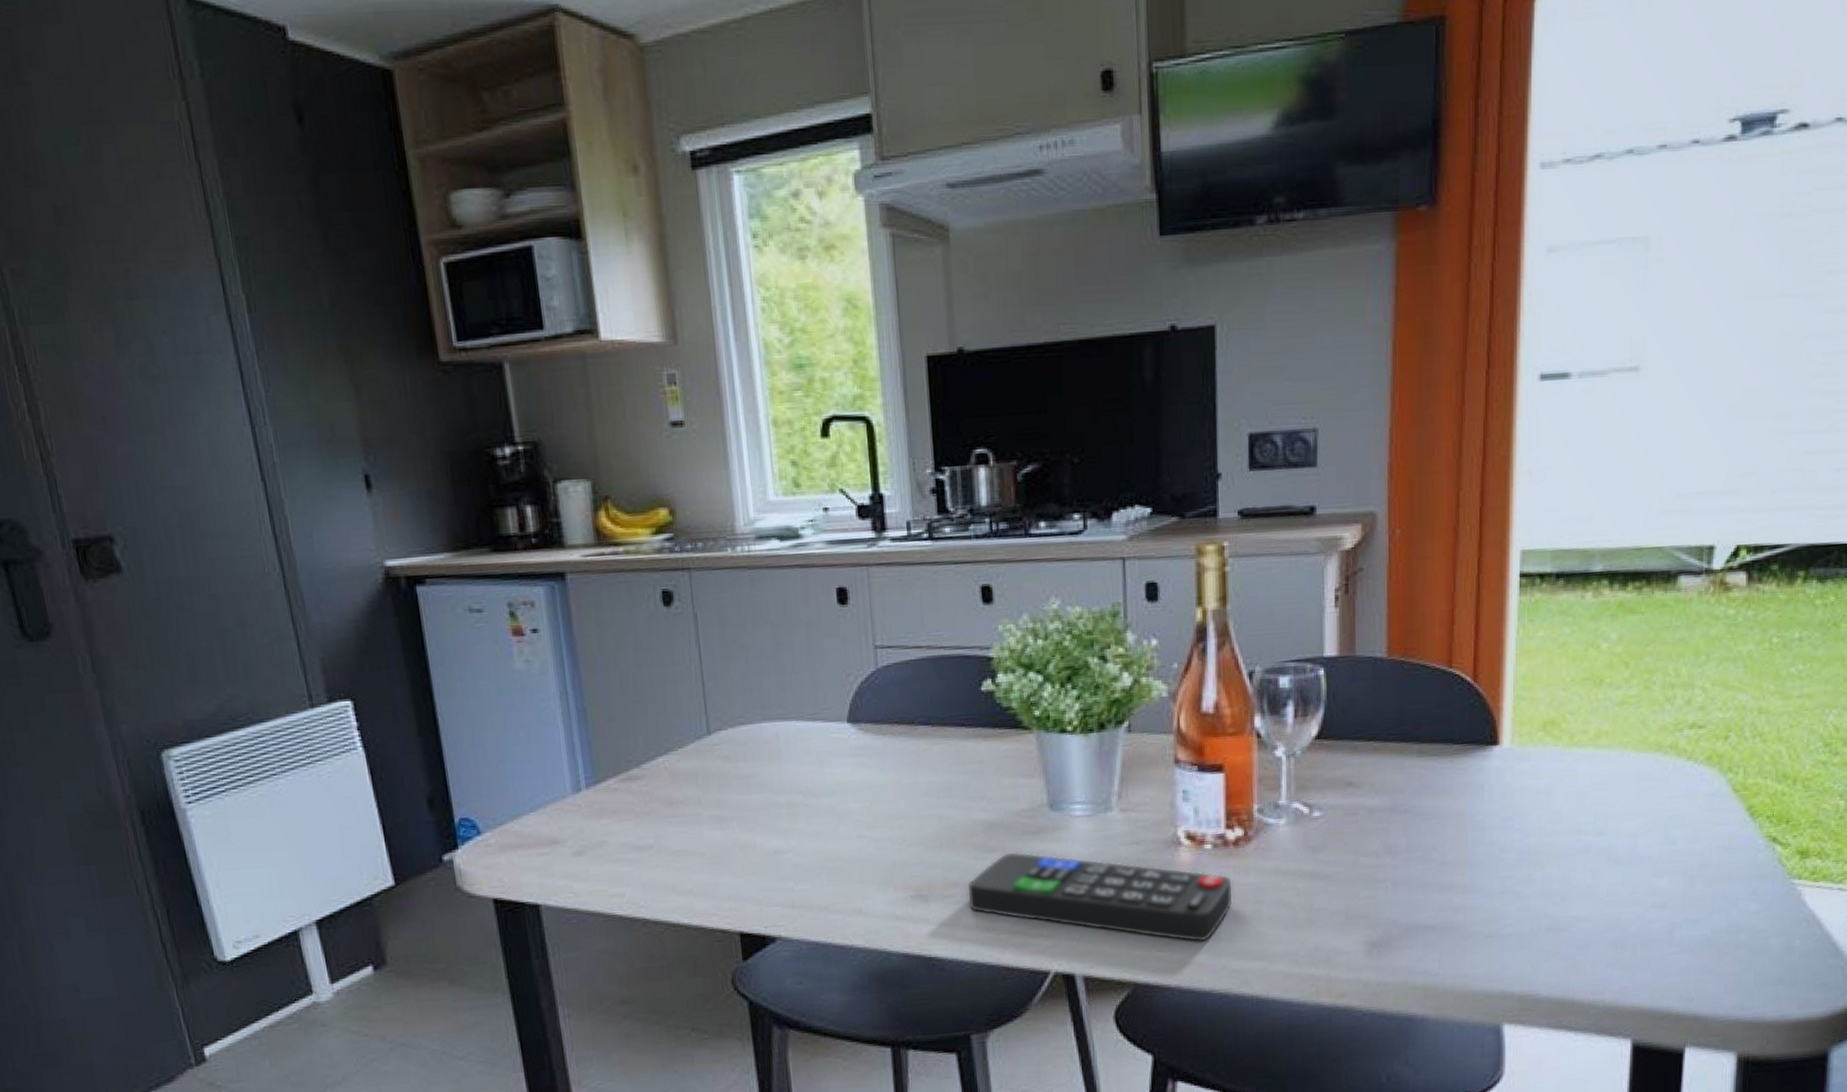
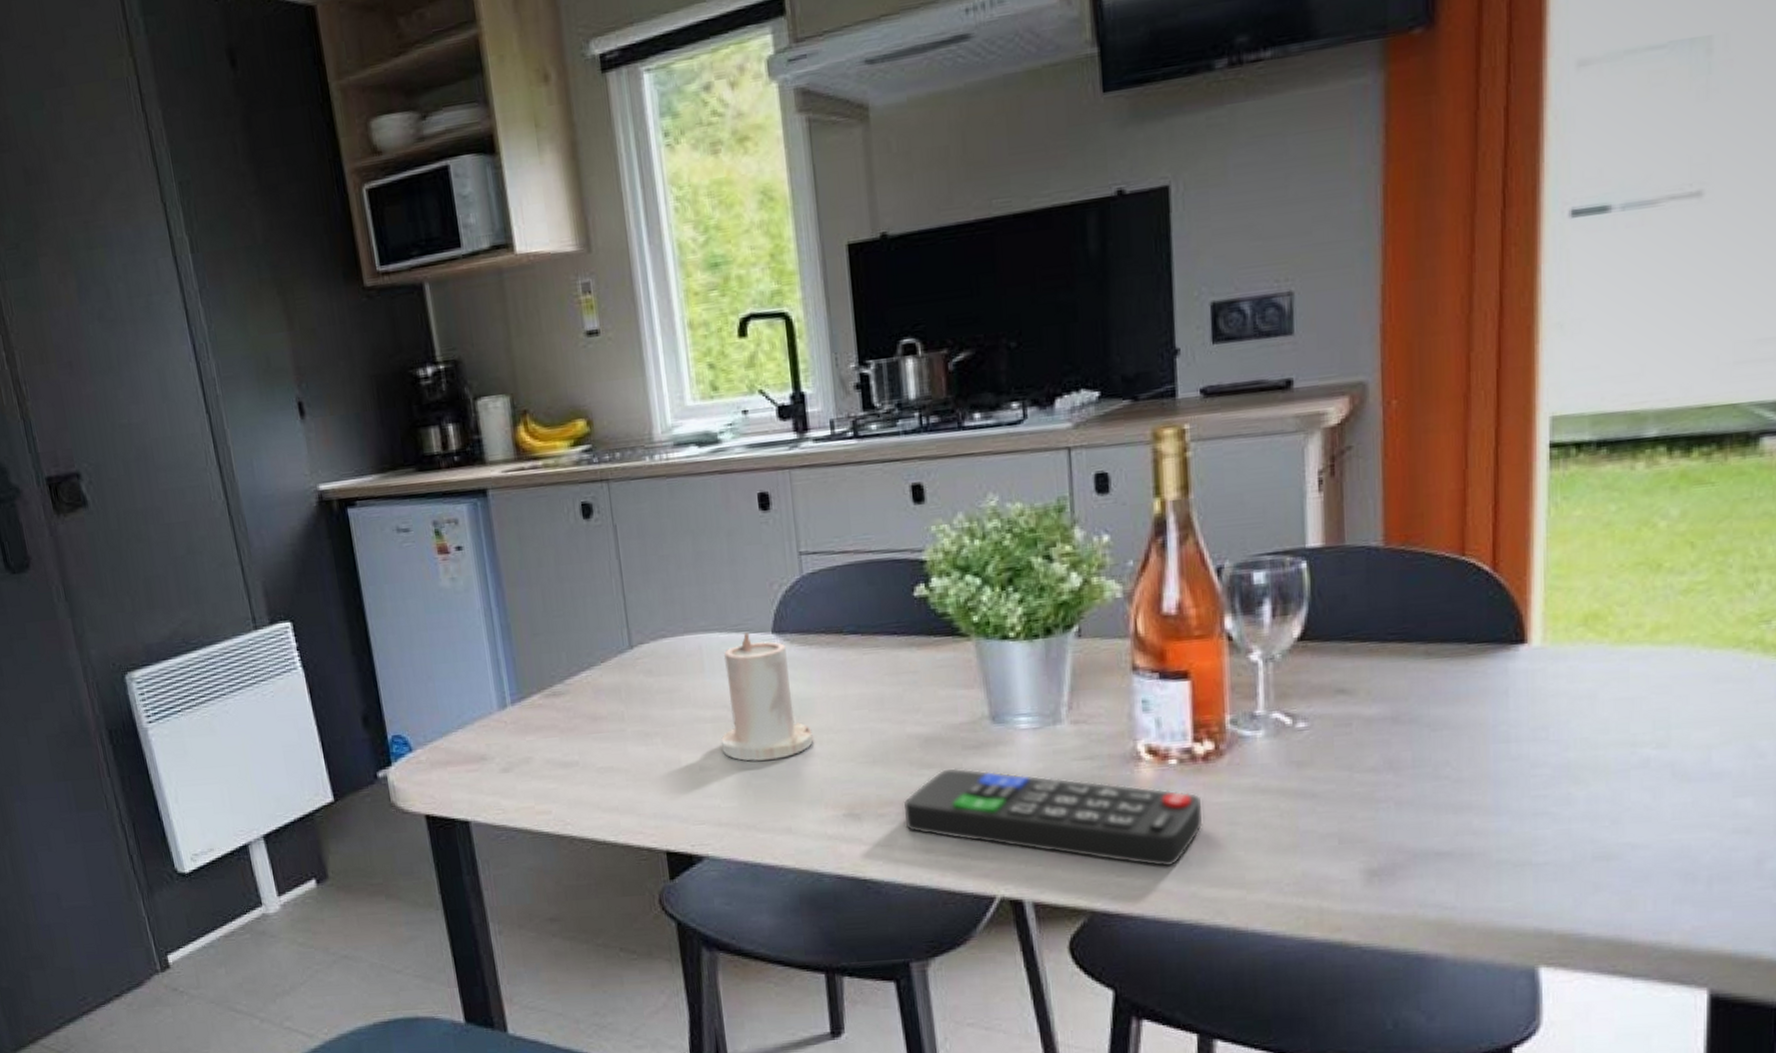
candle: none [796,721,884,846] -> present [721,632,813,762]

